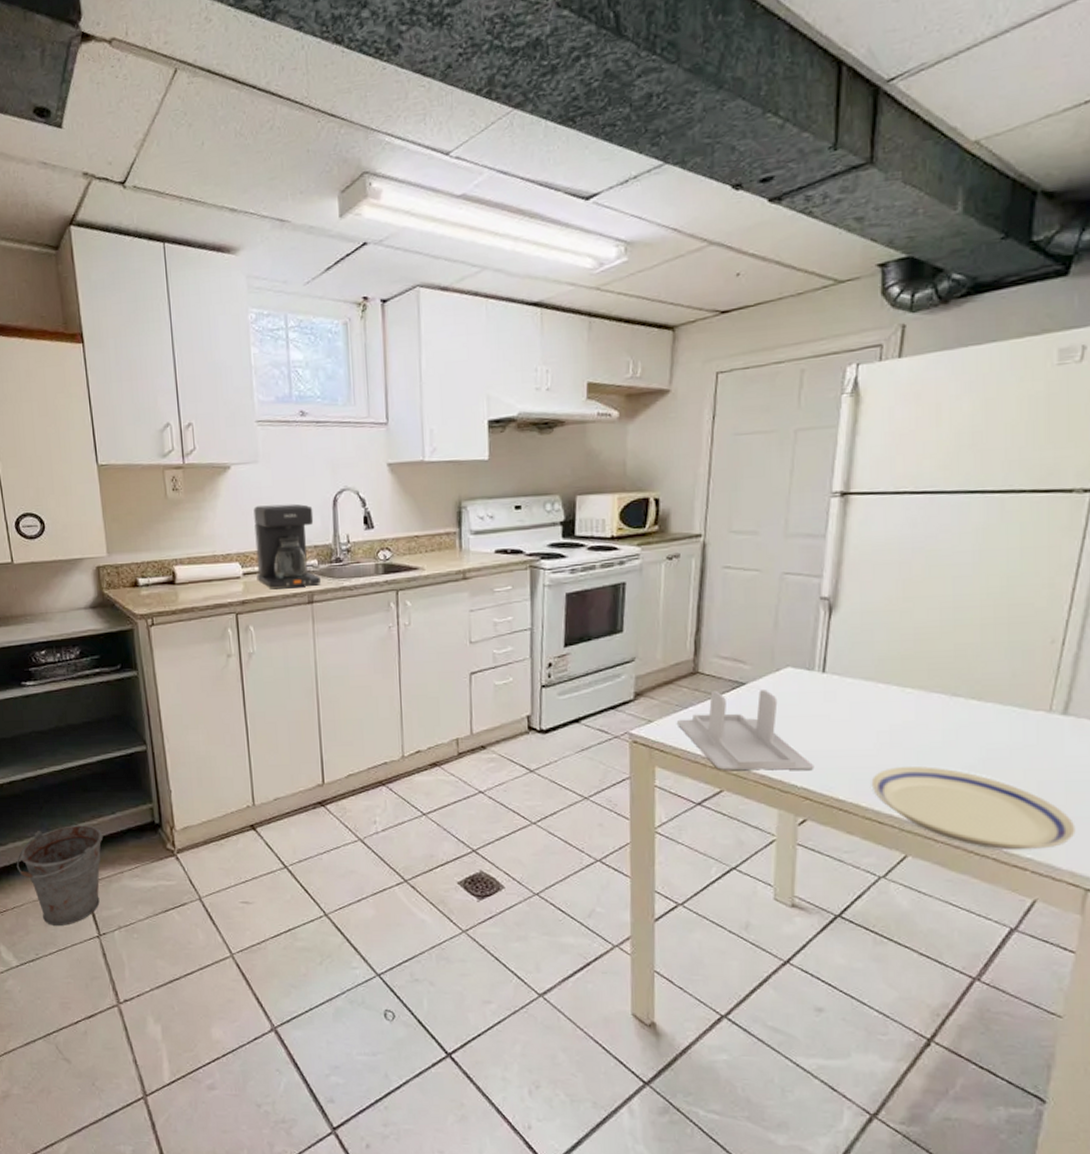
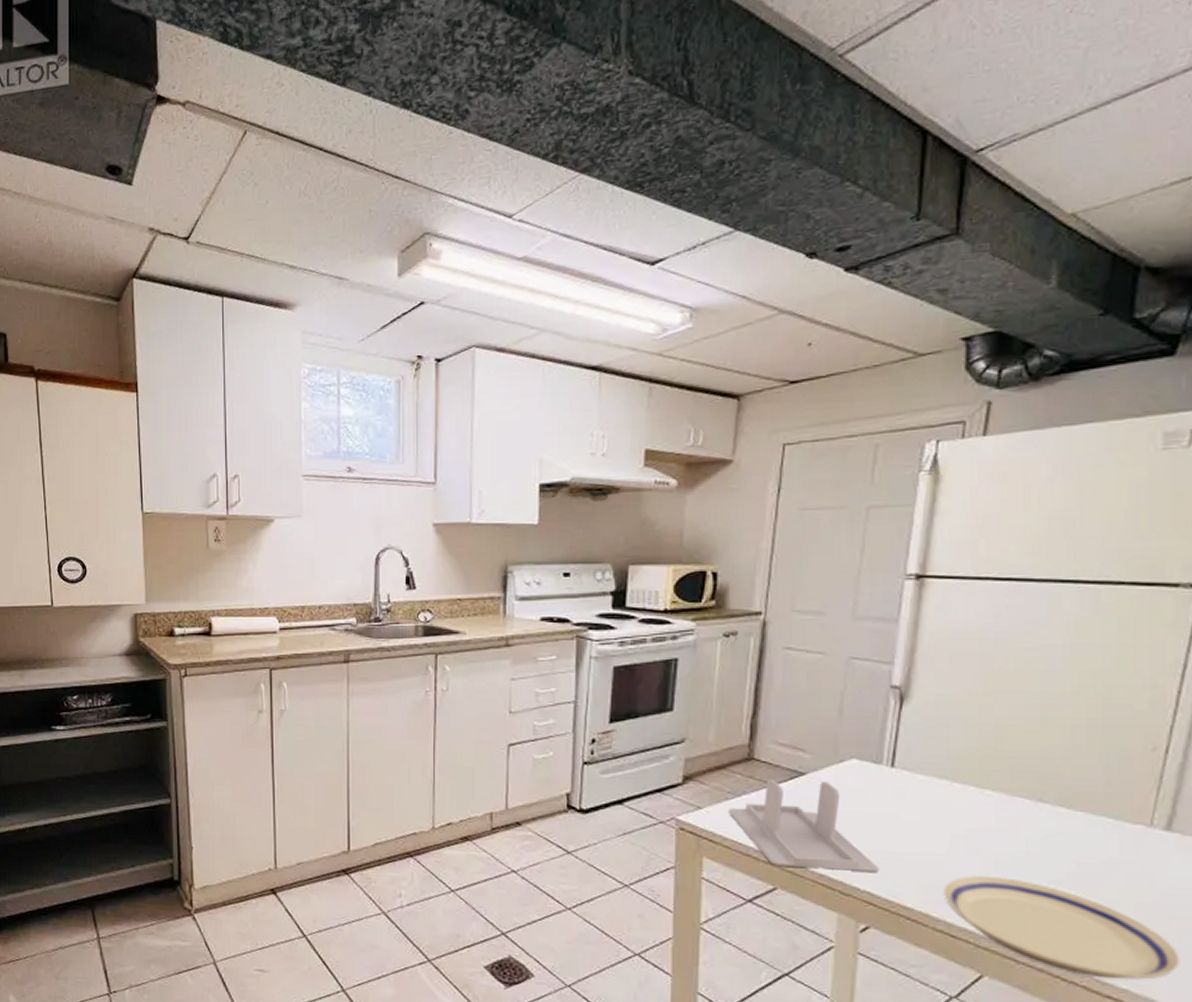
bucket: present [16,825,103,926] -> none [32,876,121,980]
coffee maker: present [253,503,320,590] -> none [293,560,358,646]

